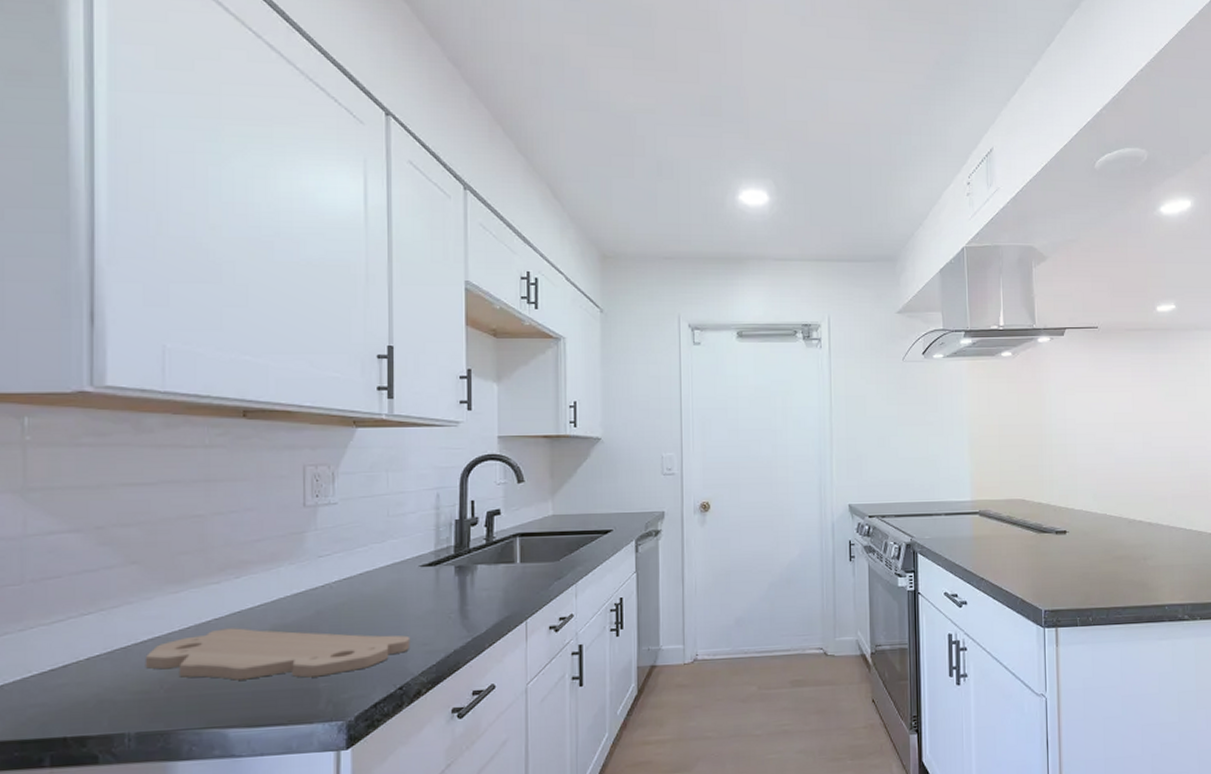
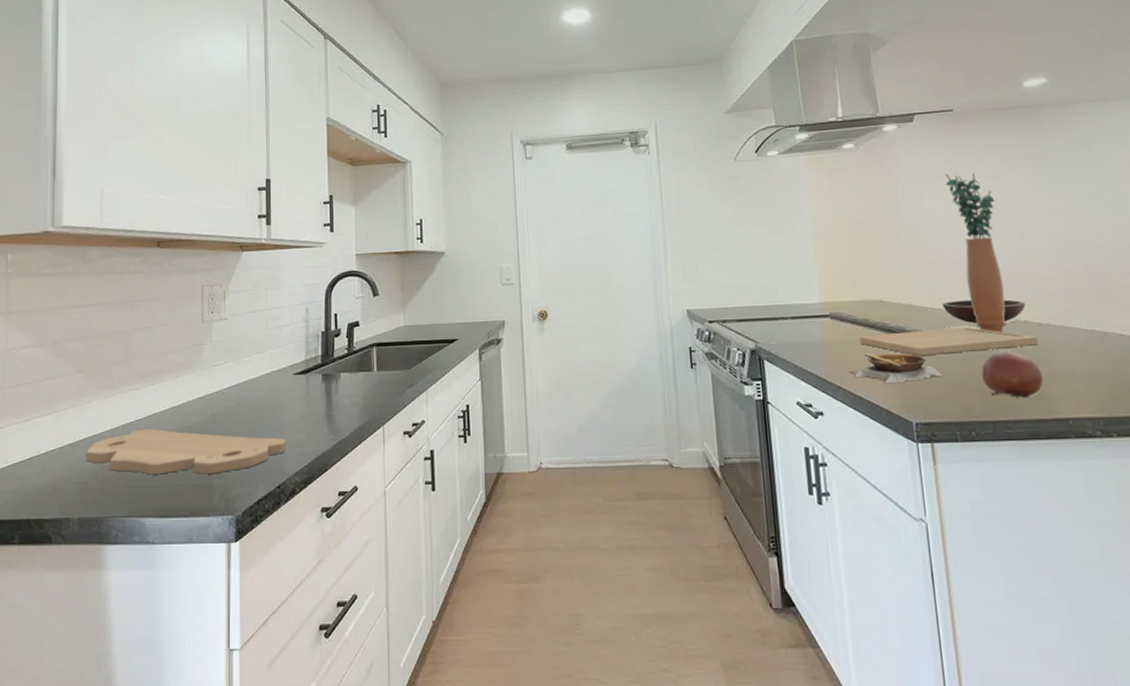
soup bowl: none [992,548,1070,576] -> present [849,353,943,384]
cutting board: none [1003,525,1149,550] -> present [860,327,1039,356]
wooden bowl: none [1074,501,1141,523] -> present [942,299,1026,324]
vase: none [1086,385,1126,531] -> present [945,172,1006,333]
fruit: none [1101,547,1149,587] -> present [981,351,1043,398]

